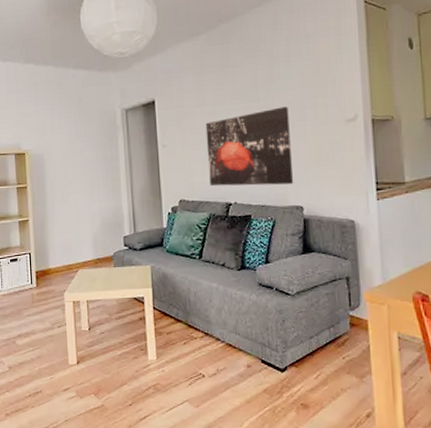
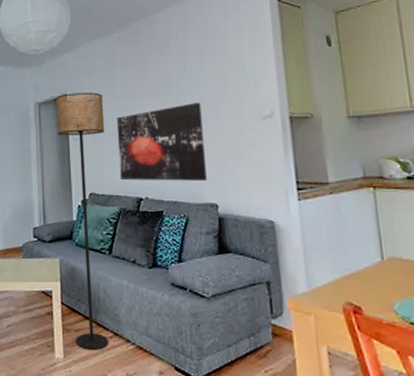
floor lamp: none [144,97,200,350] -> present [56,92,109,350]

